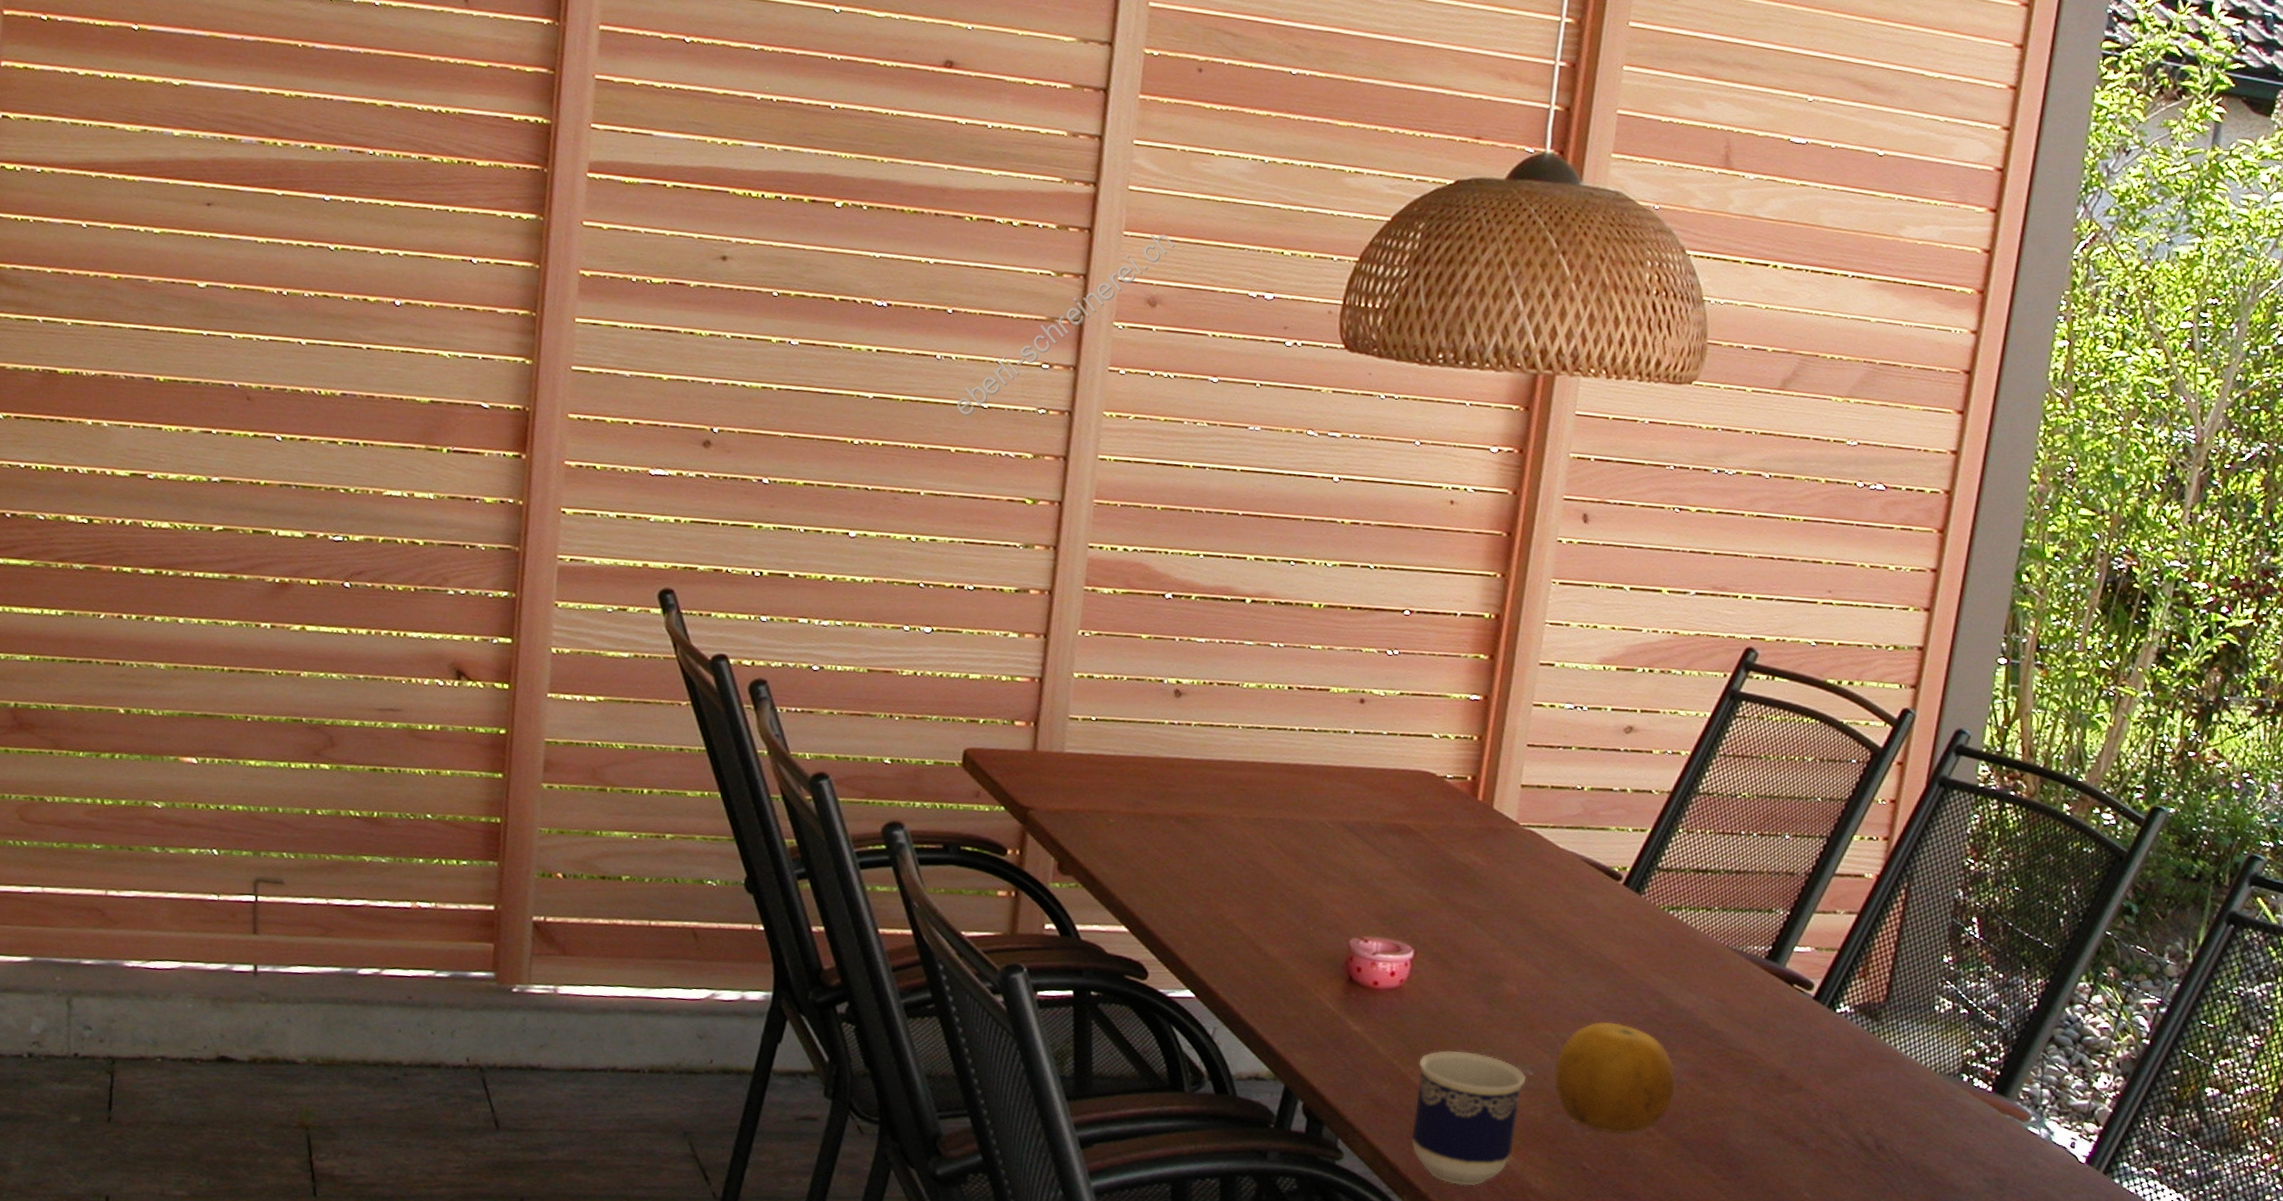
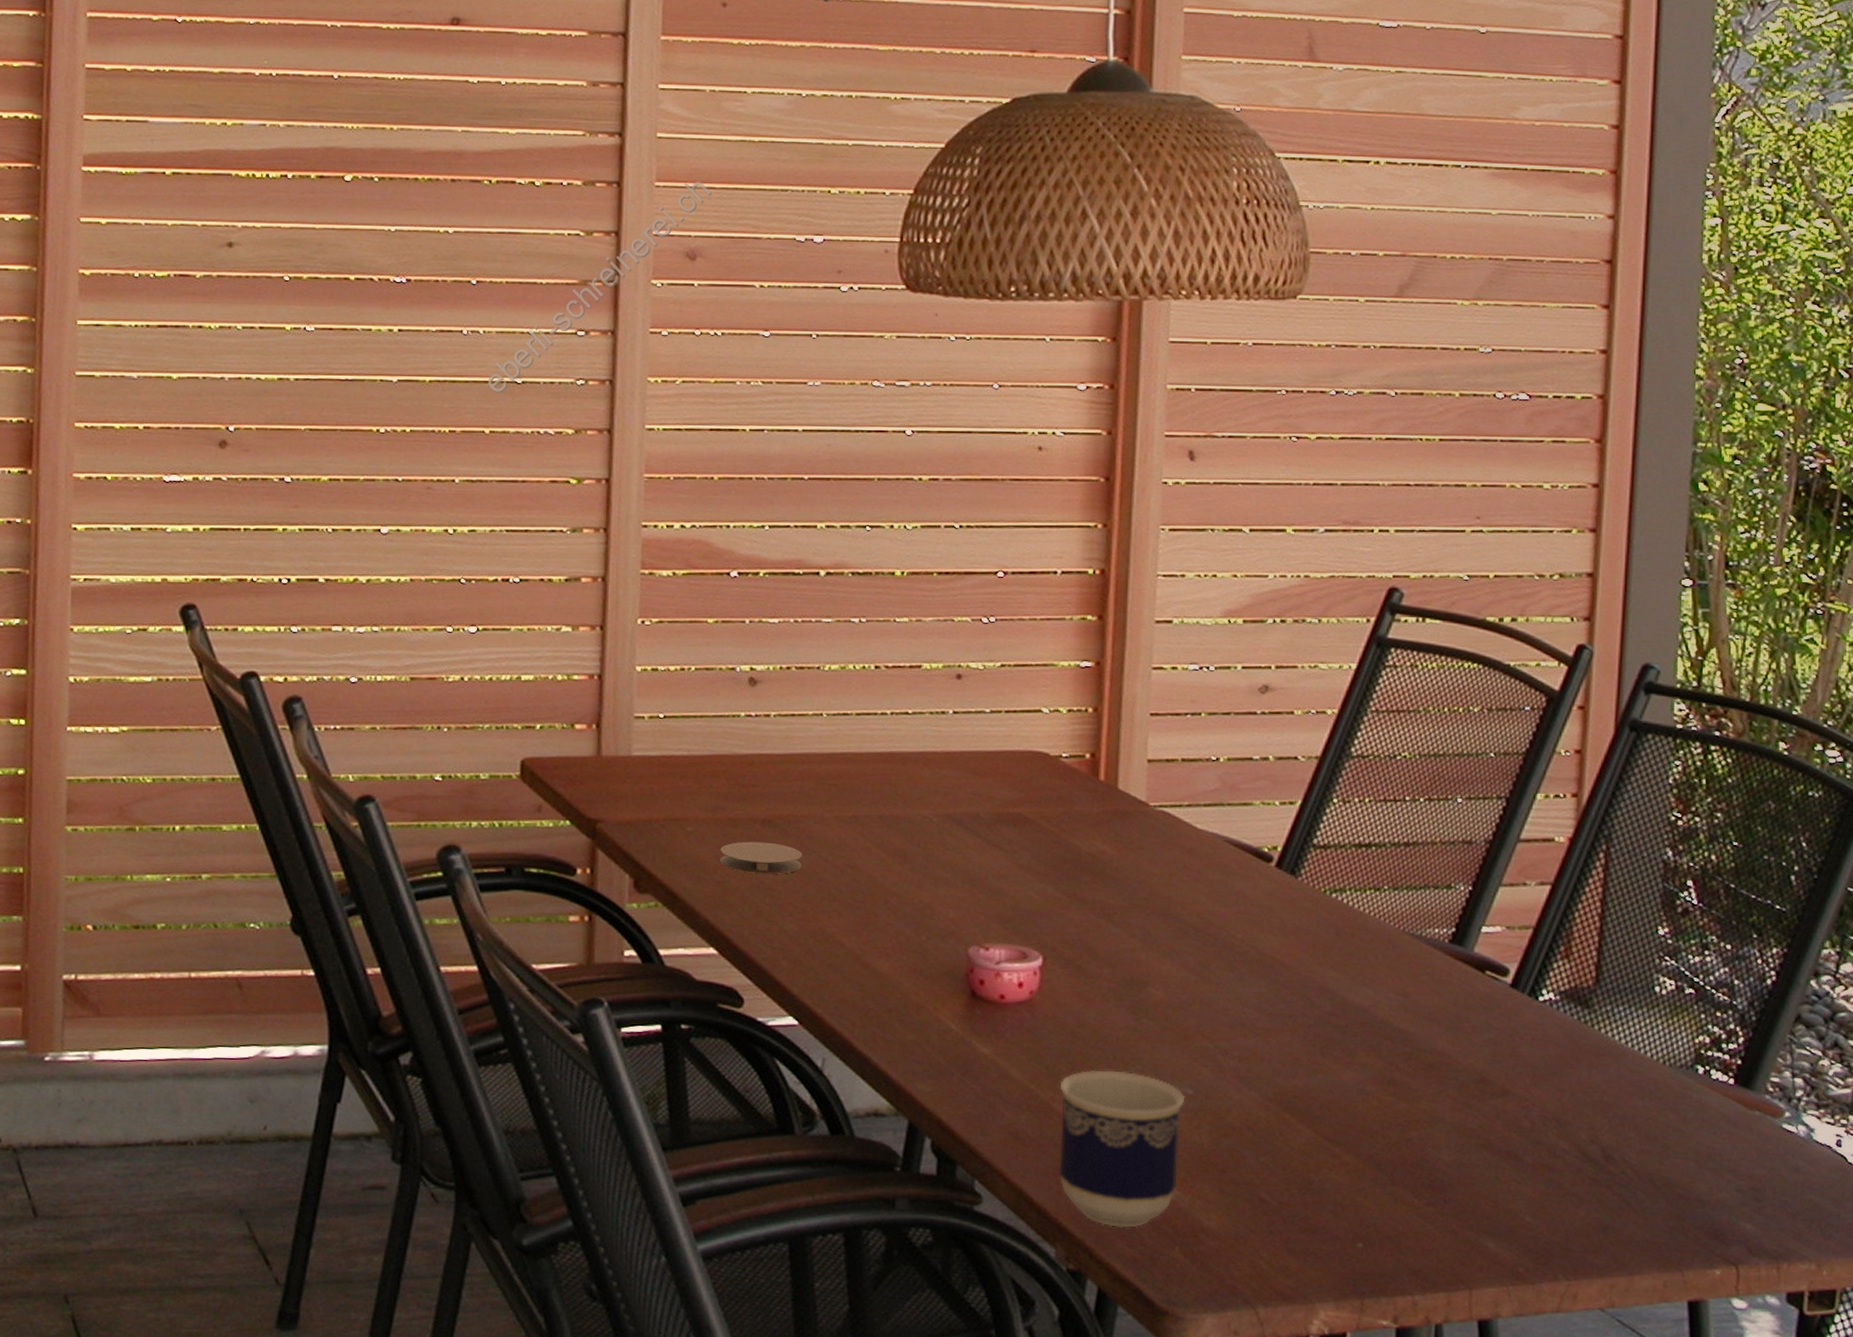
coaster: none [1136,834,1211,865] -> present [720,841,803,874]
fruit: present [1554,1021,1676,1134] -> none [1217,1027,1360,1158]

